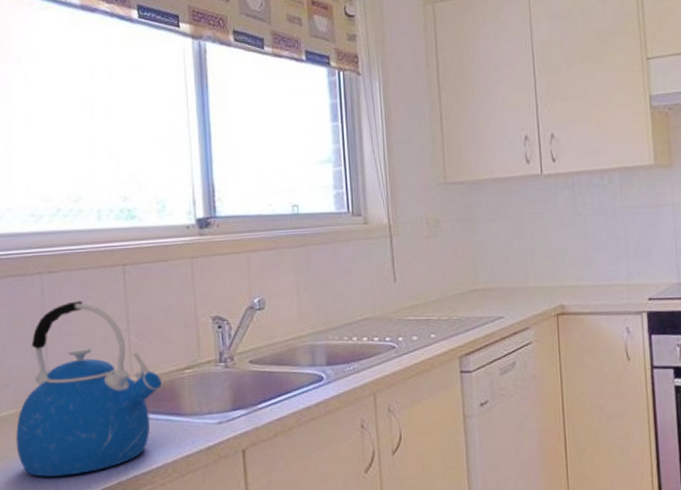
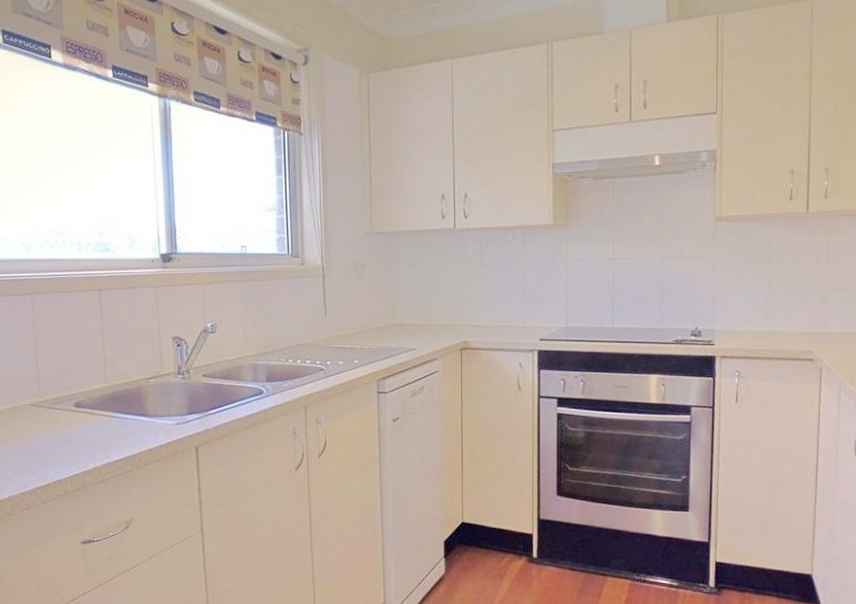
kettle: present [16,301,162,477] -> none [12,318,130,460]

